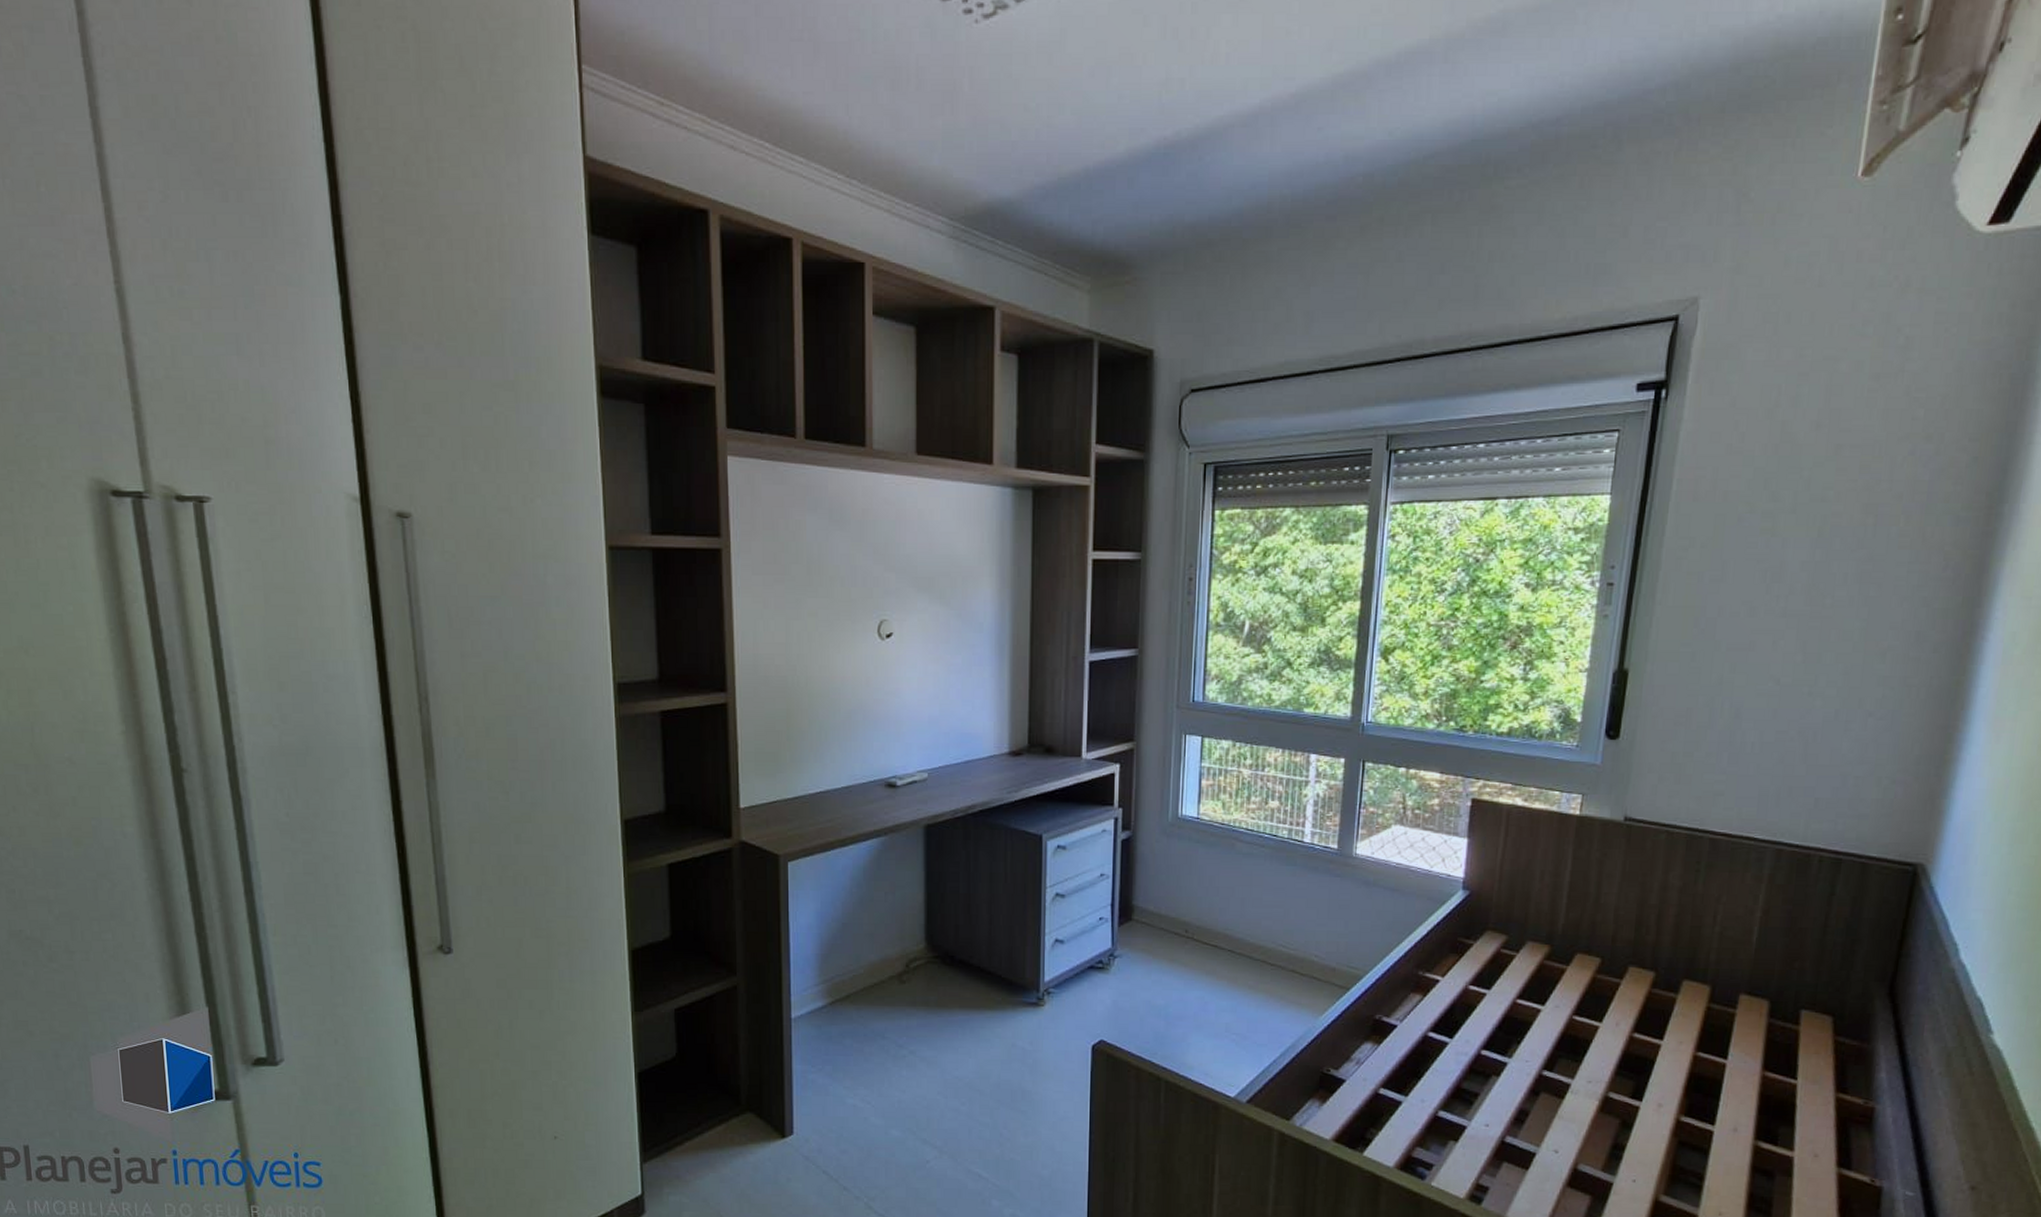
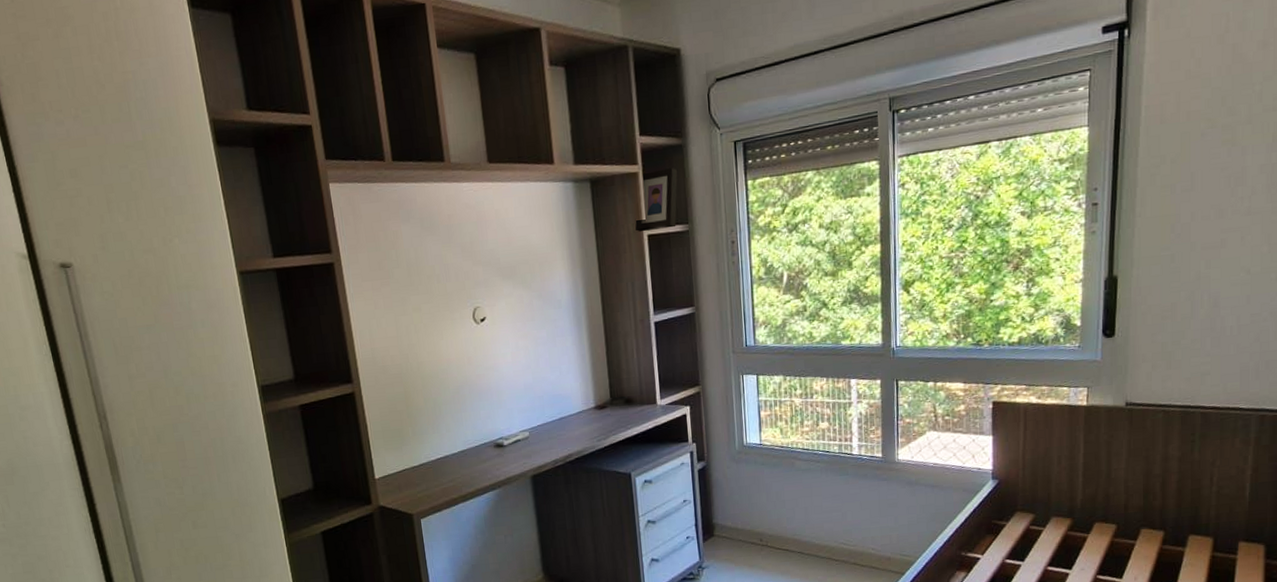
picture frame: none [1079,485,1136,555] -> present [635,168,678,232]

